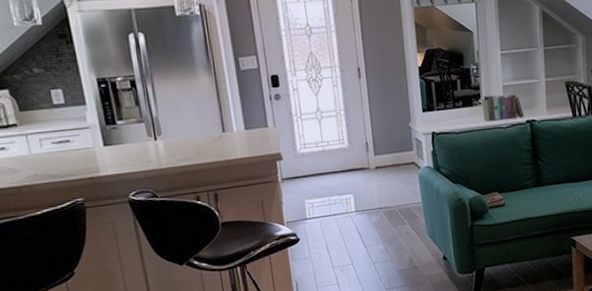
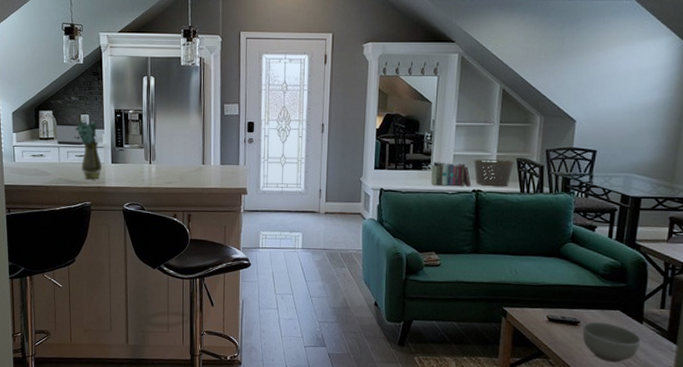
toaster: none [17,100,63,132] -> present [55,123,88,145]
vase: none [45,94,93,170] -> present [75,118,103,179]
basket: none [524,84,563,115] -> present [474,159,514,187]

